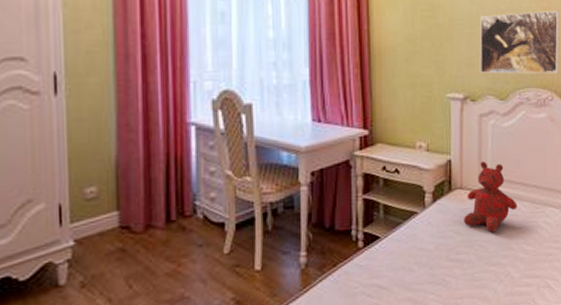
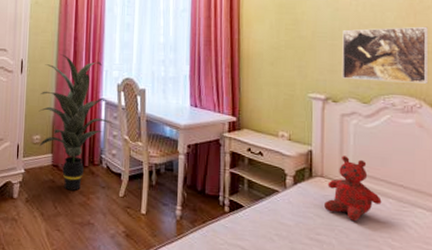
indoor plant: none [90,61,212,258] -> present [38,54,115,190]

